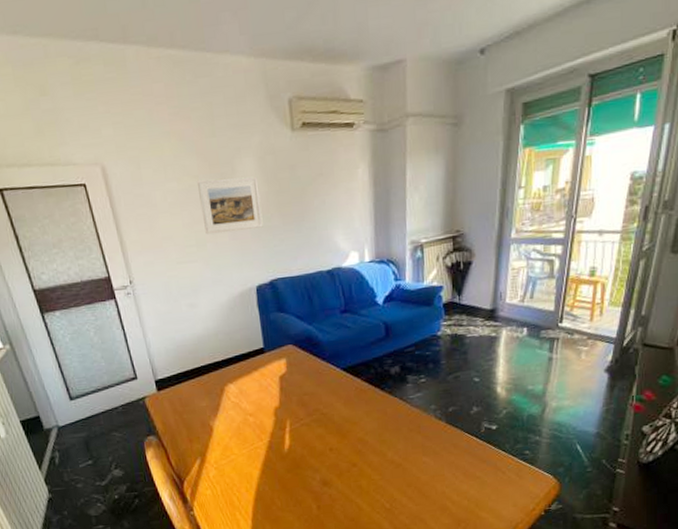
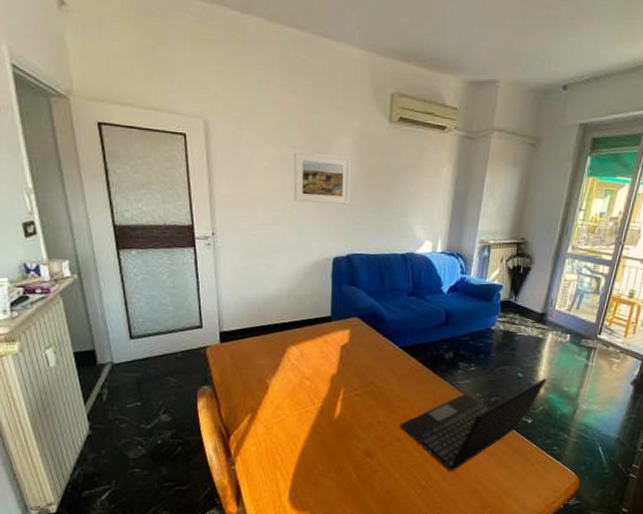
laptop: none [353,378,508,490] -> present [399,377,548,471]

